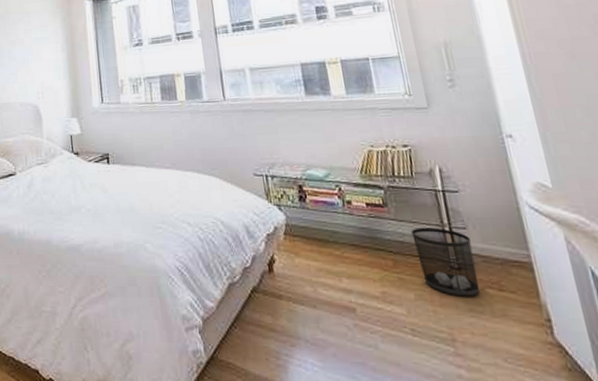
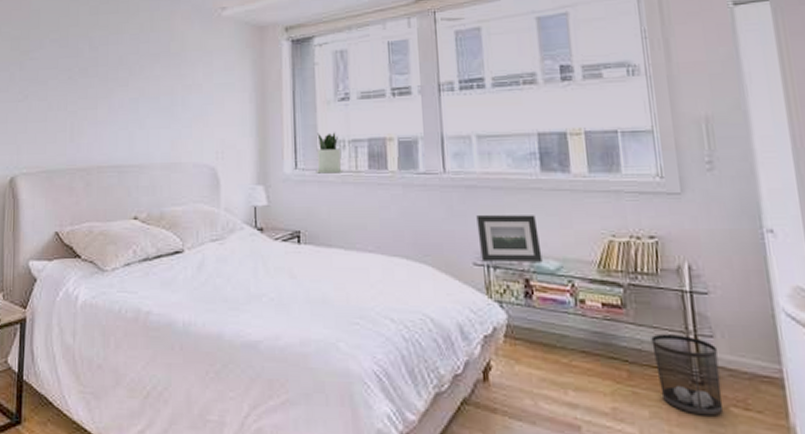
planter: none [118,72,141,106] -> present [316,132,344,174]
picture frame: none [254,132,312,172] -> present [476,215,543,262]

